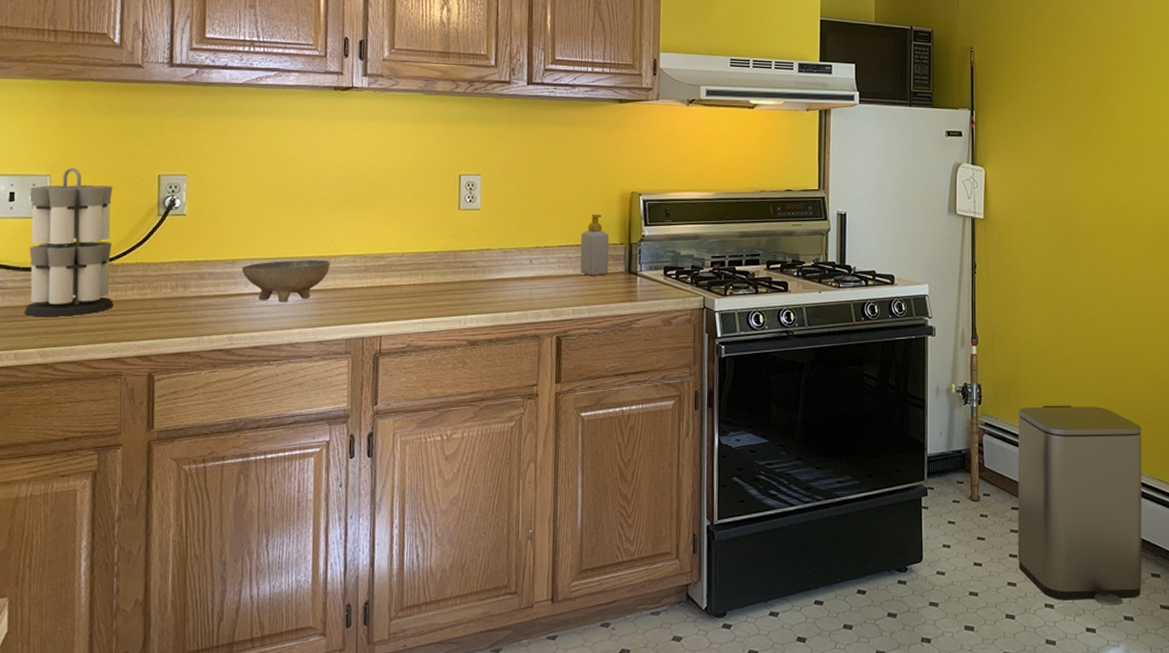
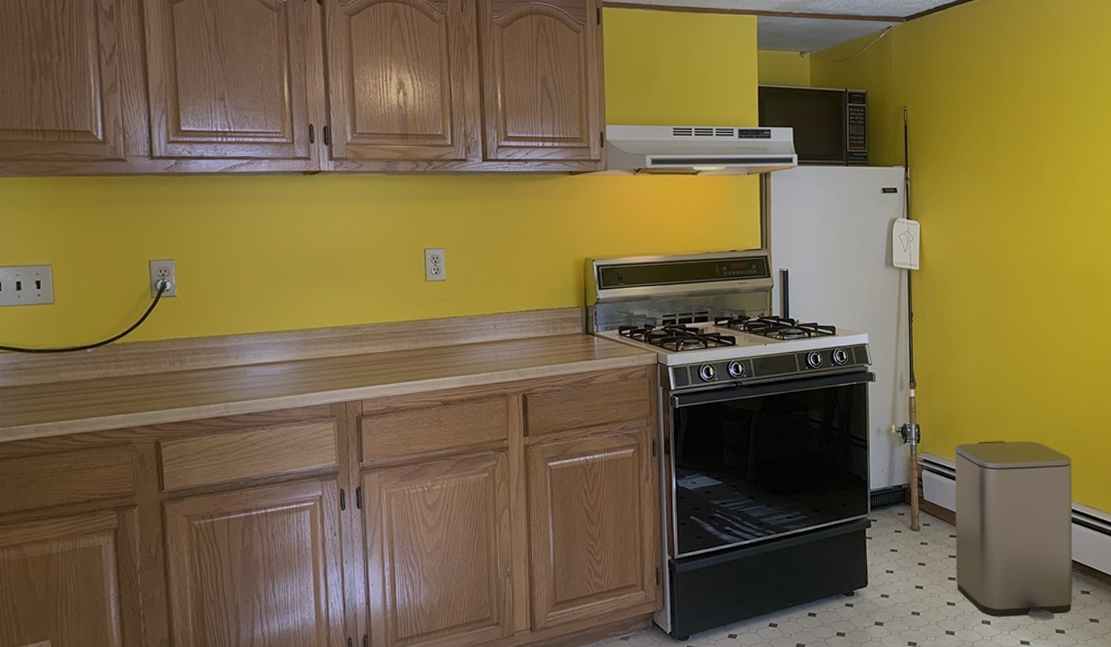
spice rack: present [24,167,114,316] -> none [34,256,119,393]
bowl: present [241,259,330,303] -> none [231,332,311,373]
soap bottle: present [580,213,609,276] -> none [540,280,568,338]

